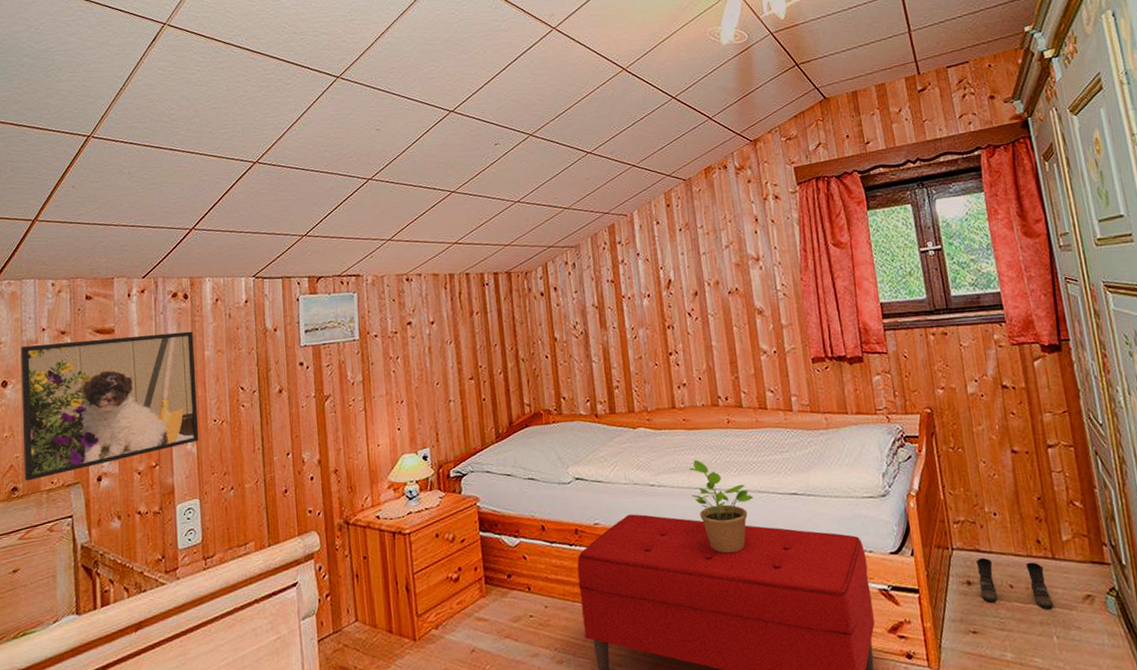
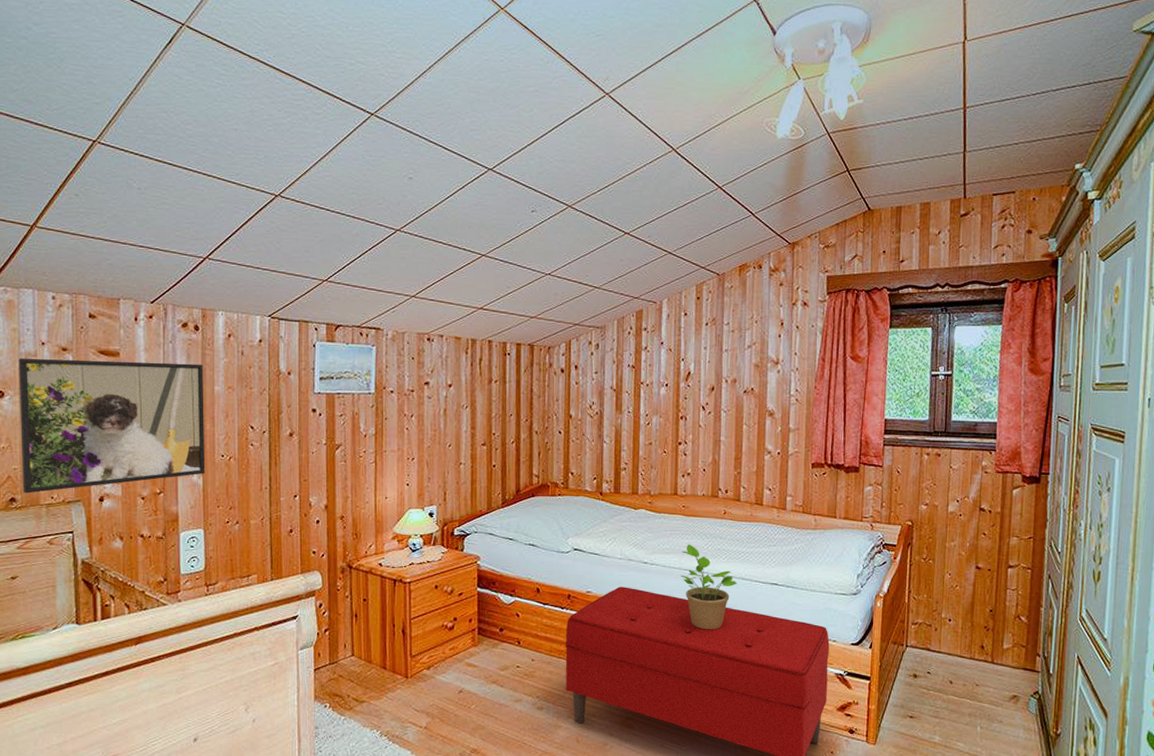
boots: present [975,557,1053,609] -> none [923,656,983,704]

